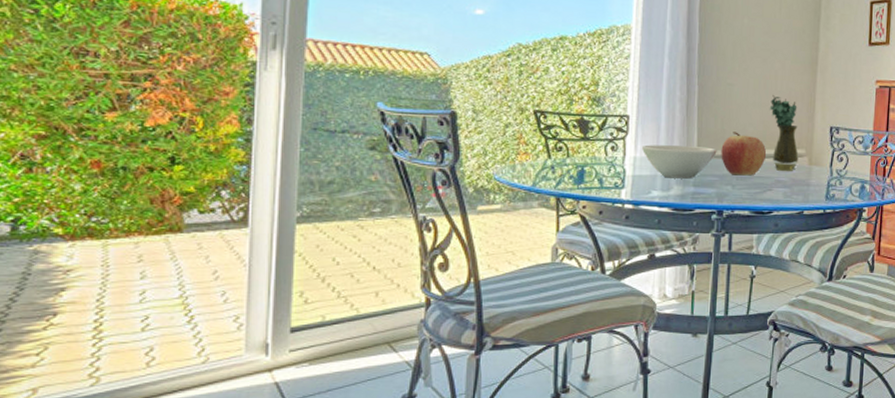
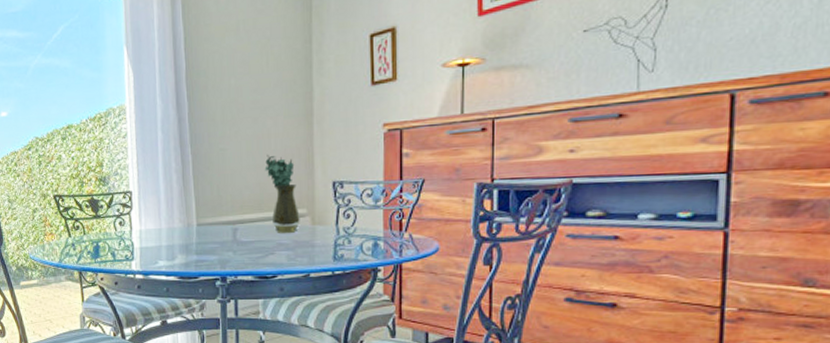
bowl: present [642,144,717,179] -> none [146,215,216,248]
fruit: present [721,132,767,176] -> none [219,197,266,241]

